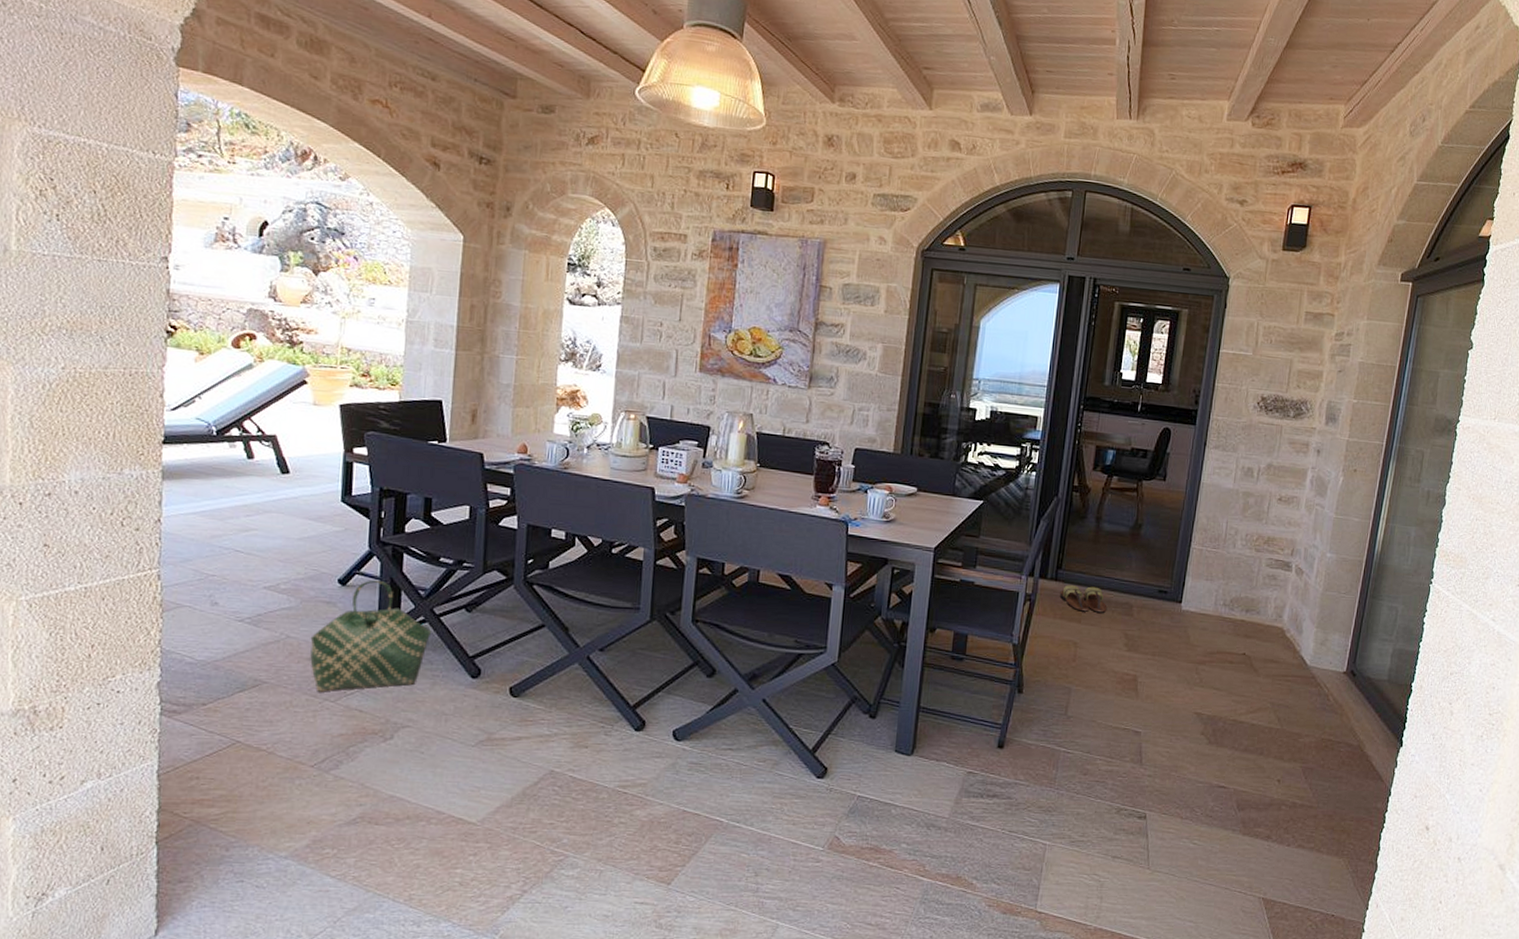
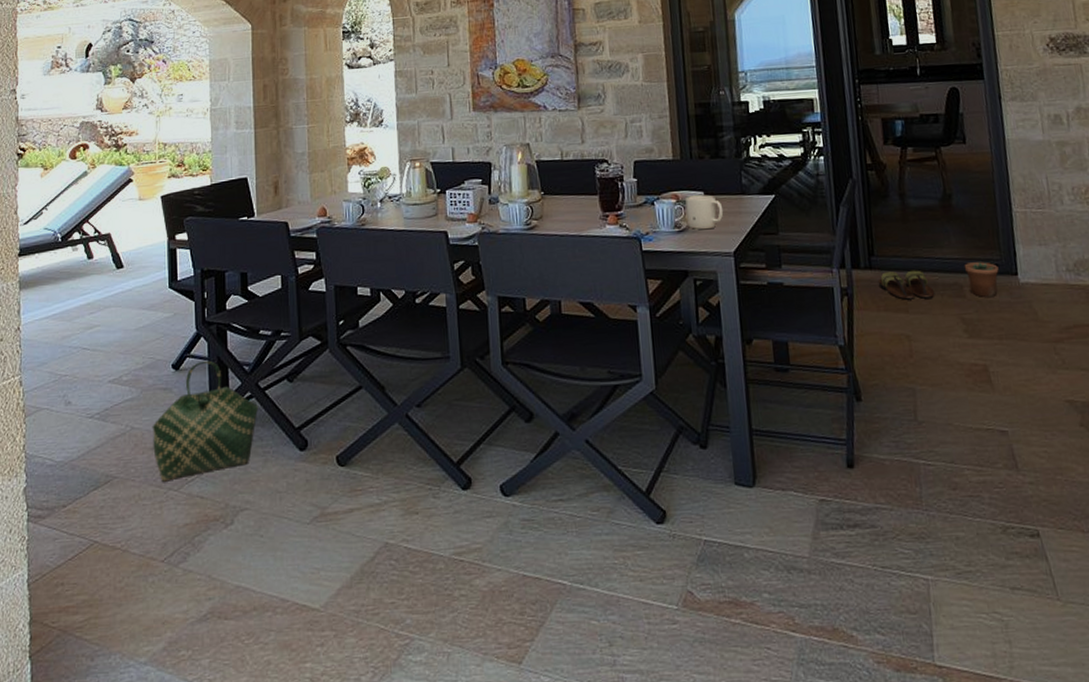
mug: none [896,489,933,524] -> present [685,194,724,230]
planter: none [1137,587,1167,619] -> present [964,262,999,298]

